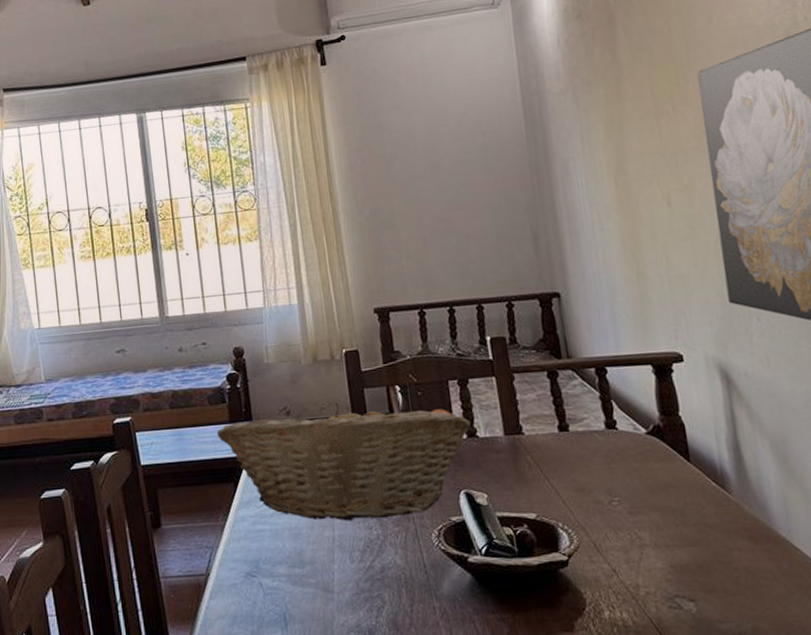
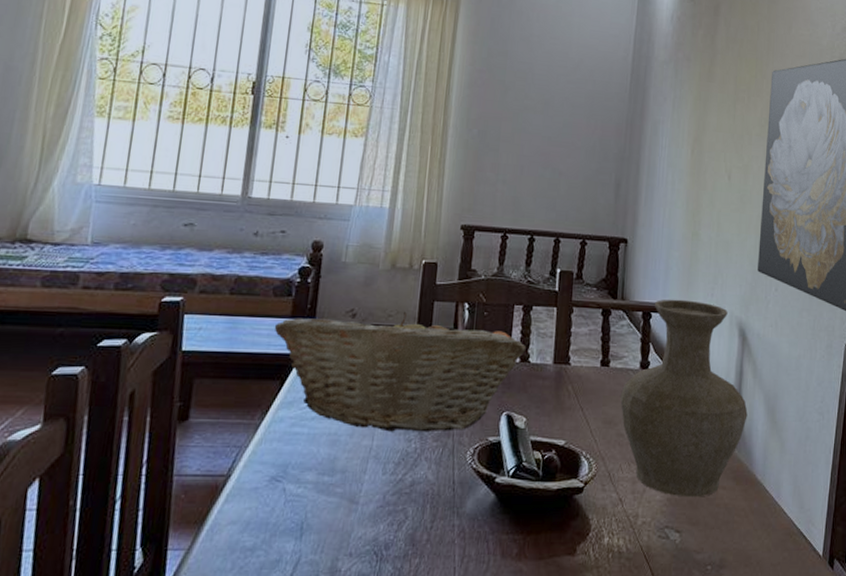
vase: none [589,347,753,563] -> present [620,299,748,497]

